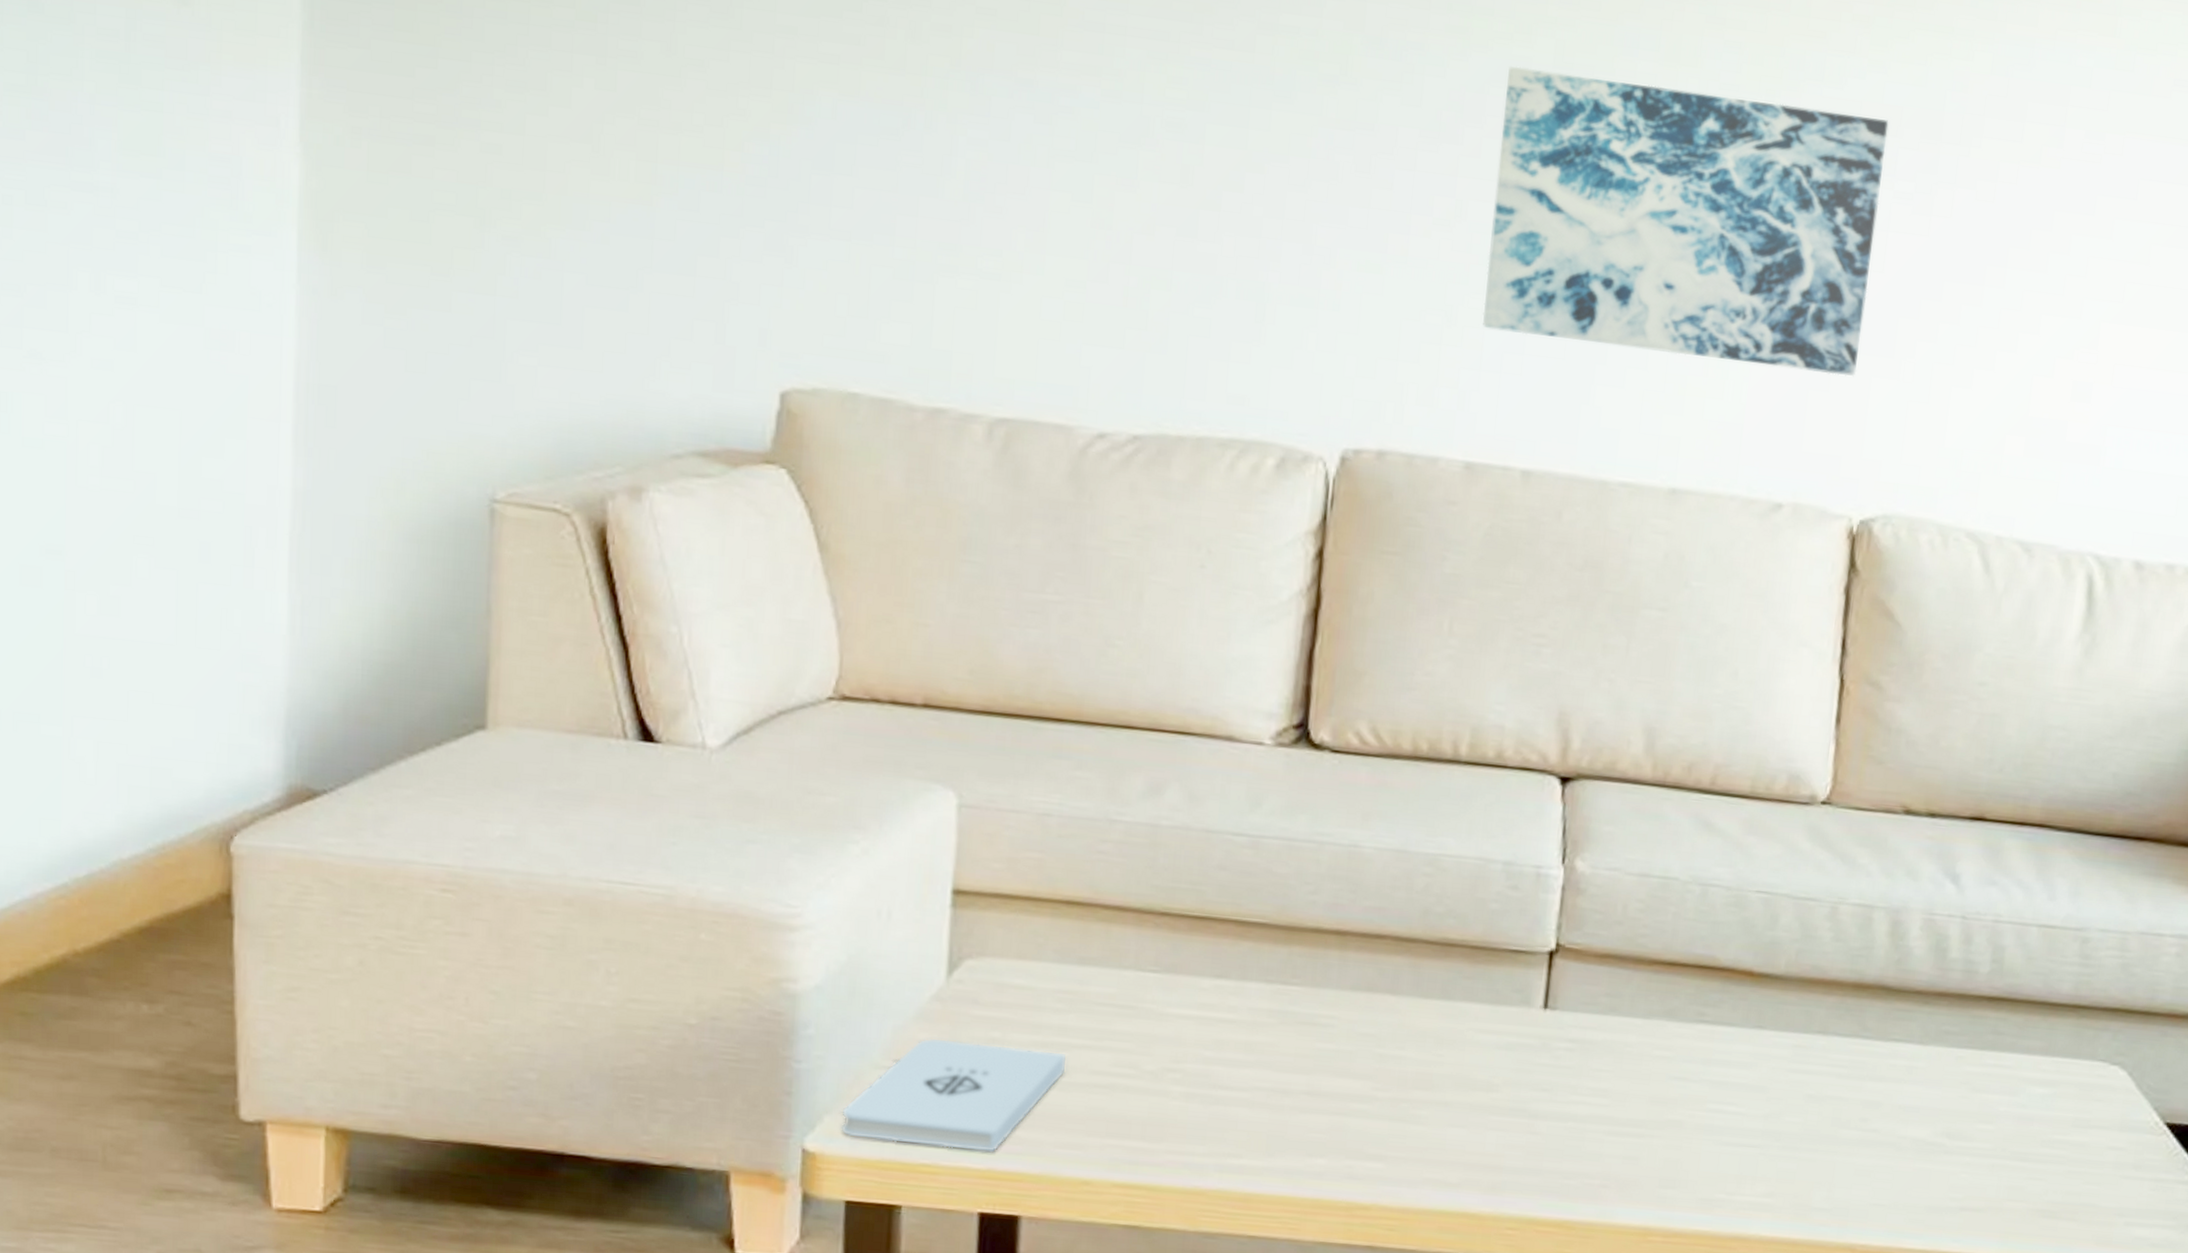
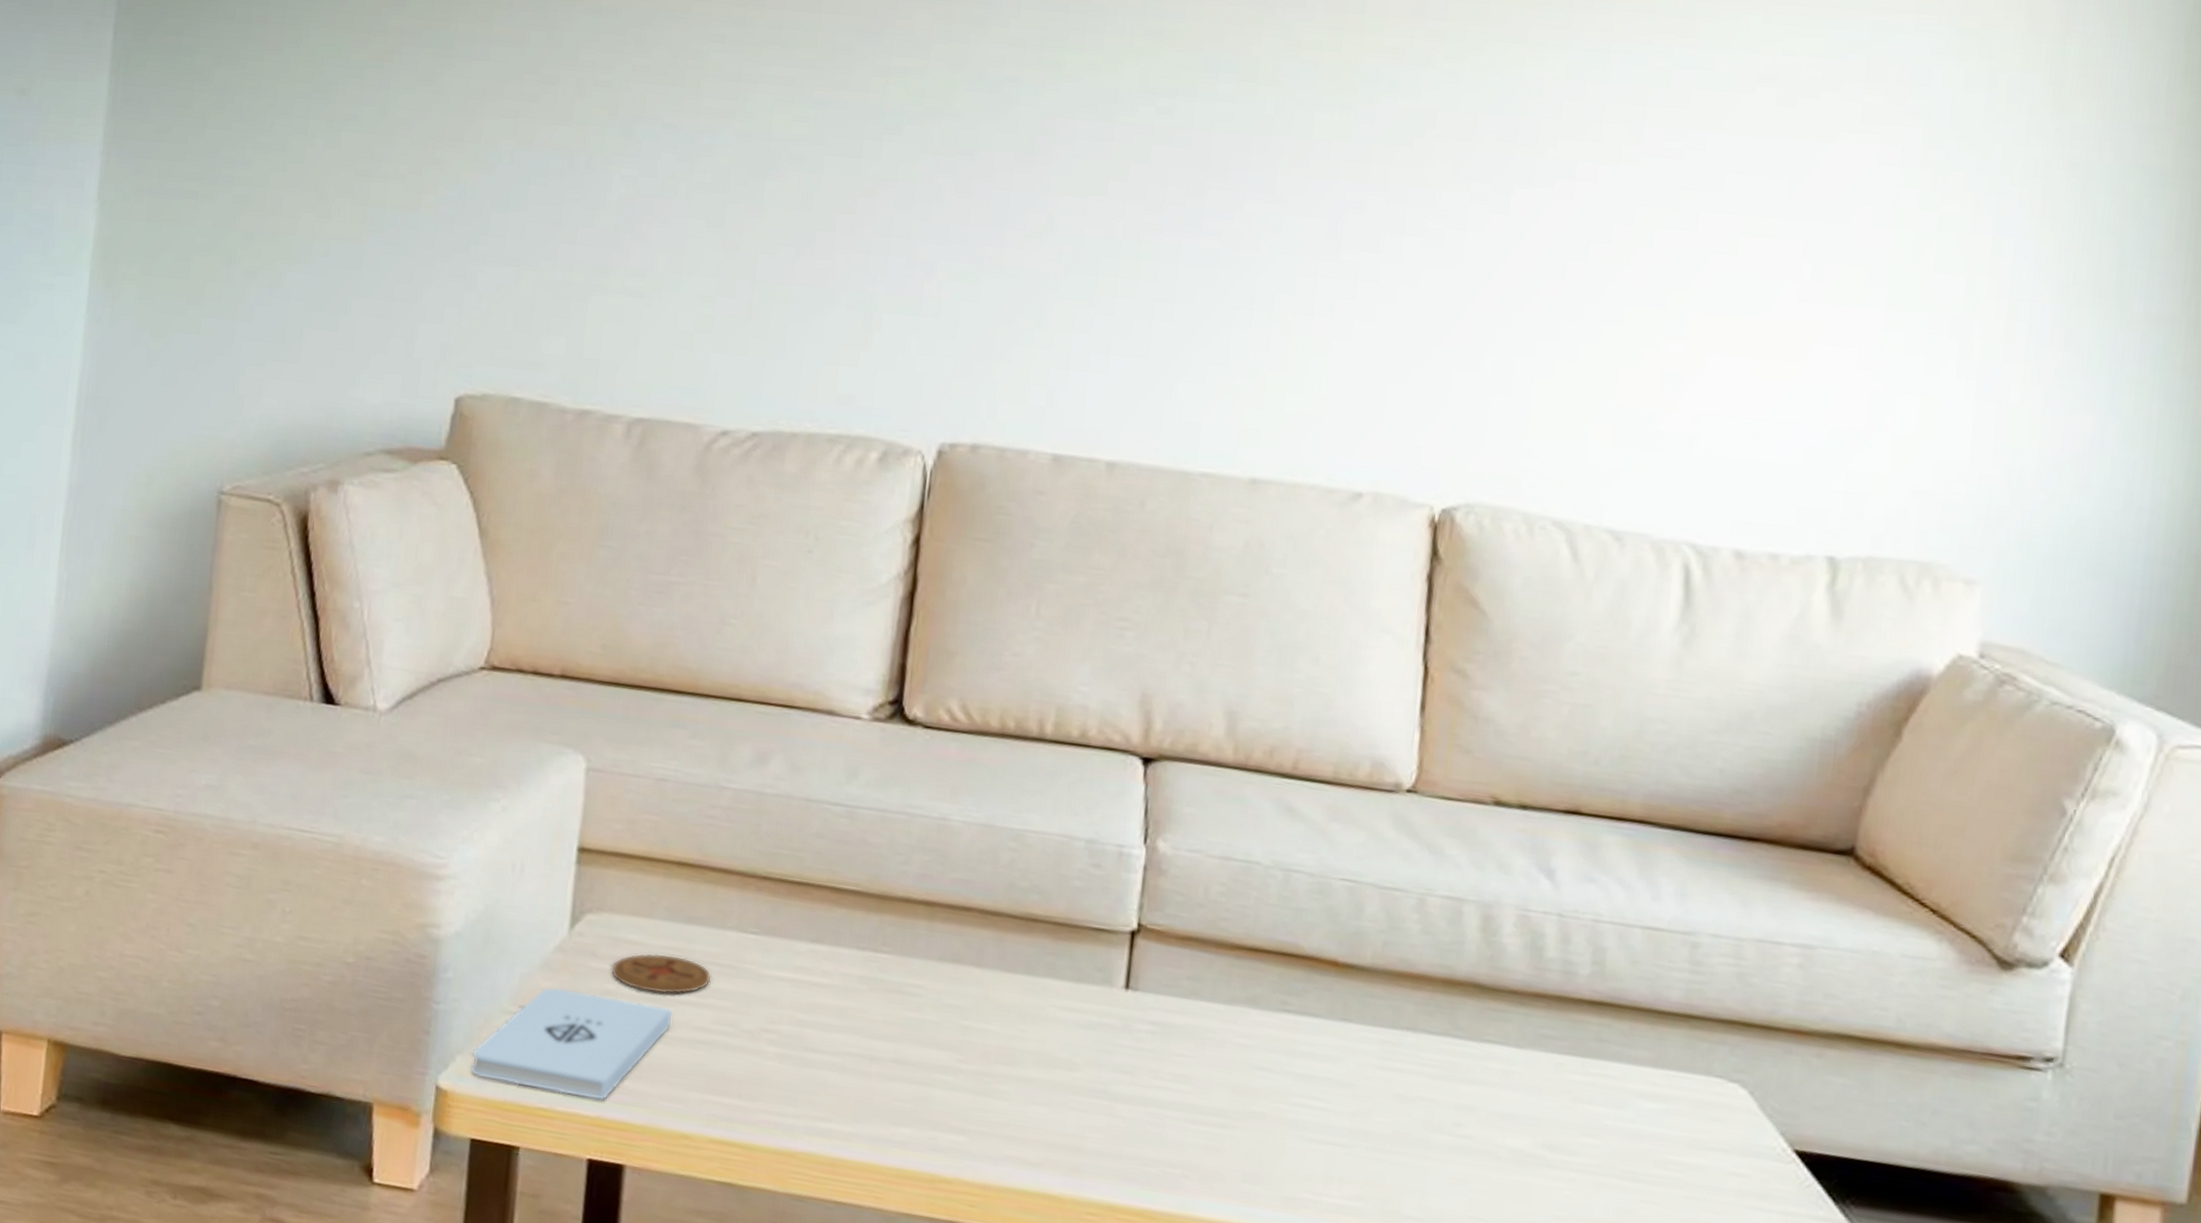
coaster: none [995,997,1108,1040] -> present [610,953,712,995]
wall art: present [1482,65,1889,377] -> none [1071,92,1464,370]

